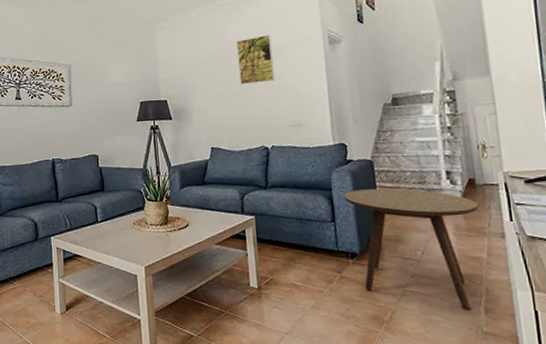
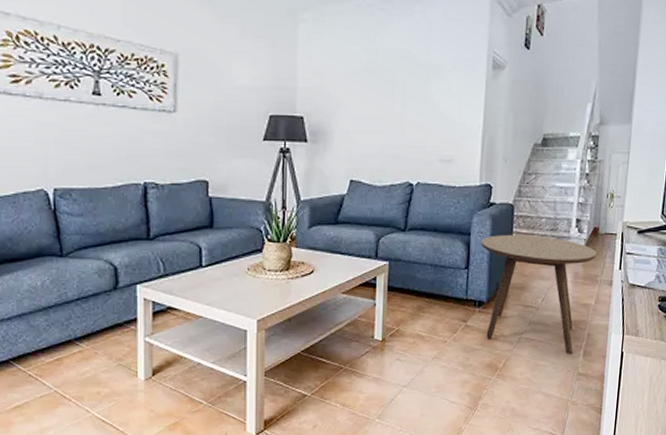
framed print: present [236,34,275,85] -> none [392,48,433,107]

